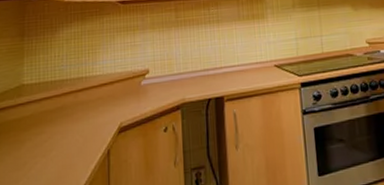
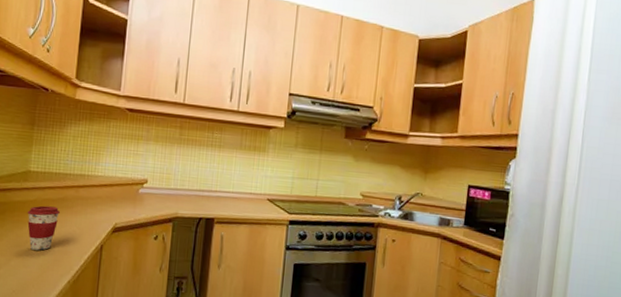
coffee cup: none [24,118,61,171] -> present [27,205,61,251]

